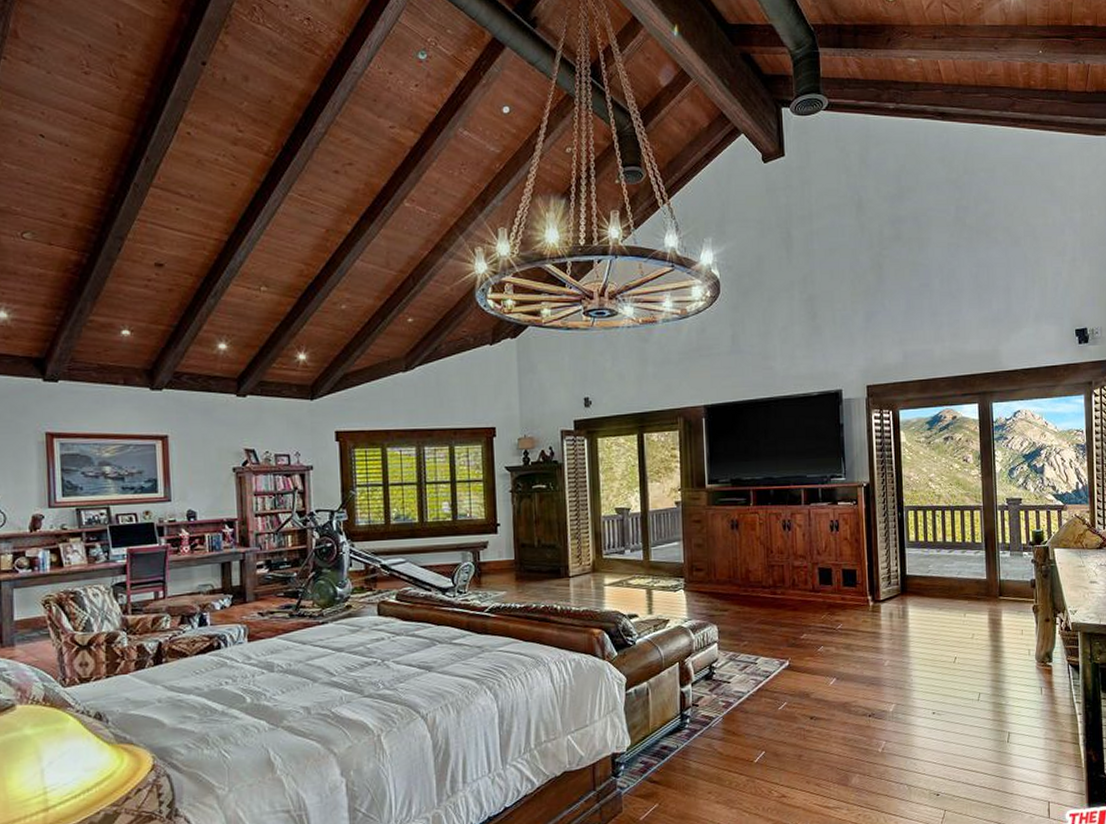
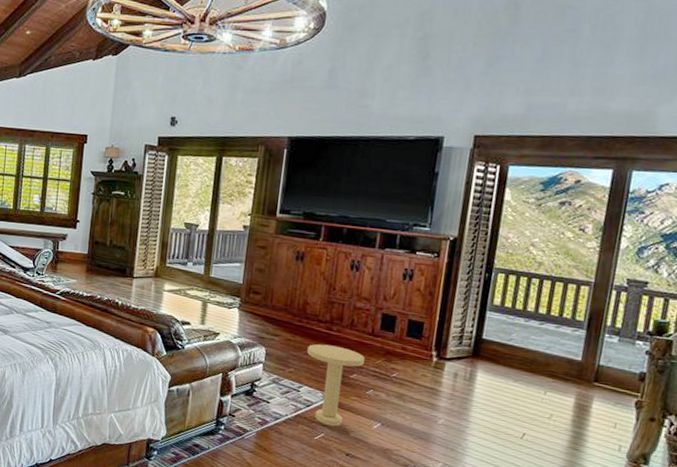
side table: none [757,609,811,693] -> present [307,343,365,427]

